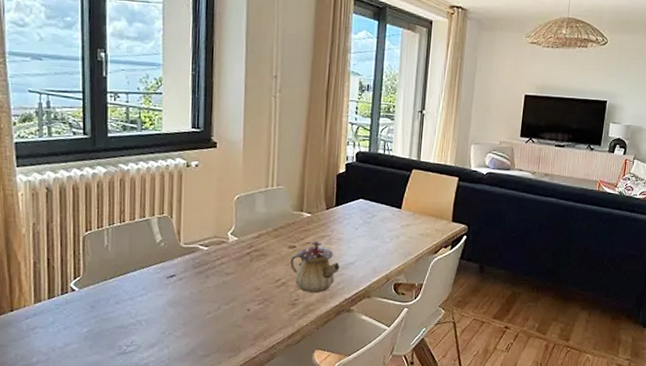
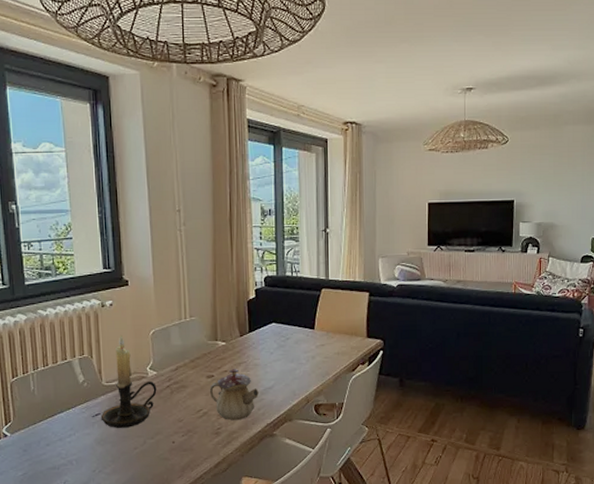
candle holder: none [175,197,236,292] -> present [100,334,157,428]

